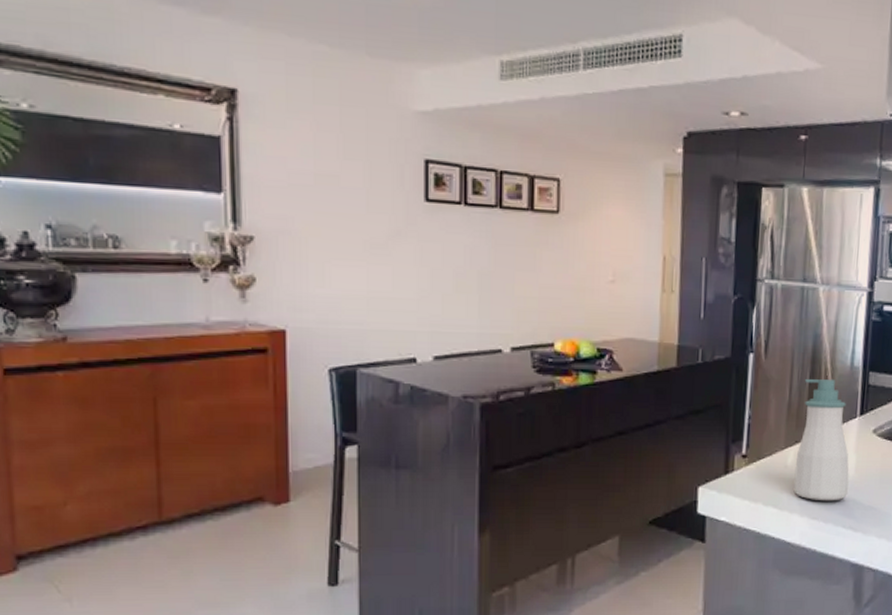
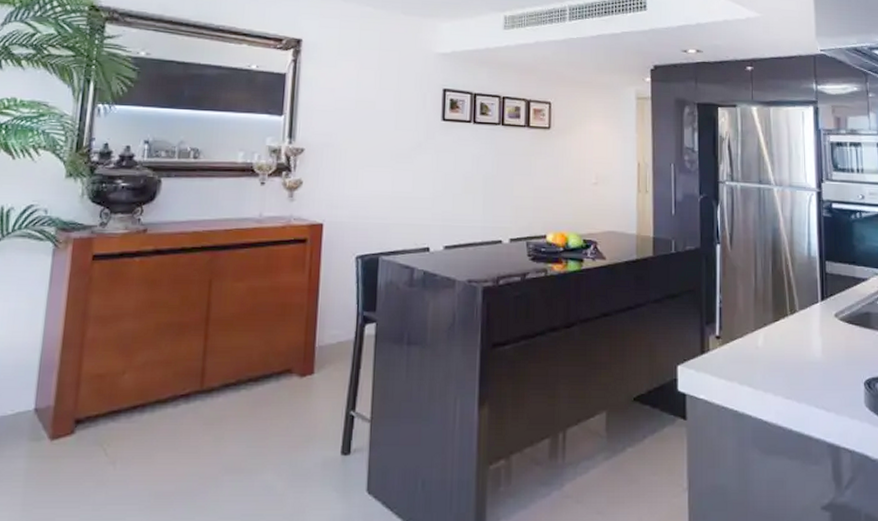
soap bottle: present [793,379,849,501] -> none [765,268,817,382]

